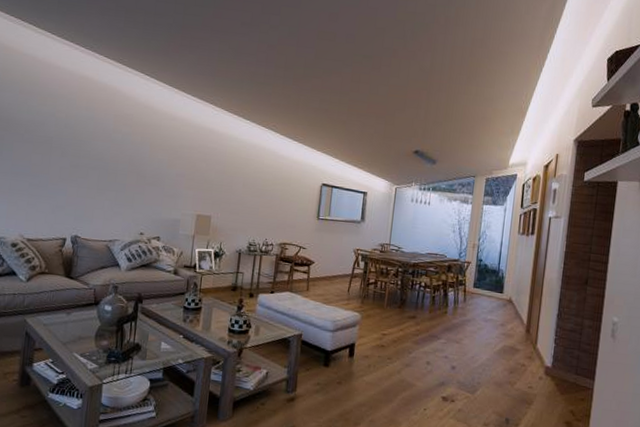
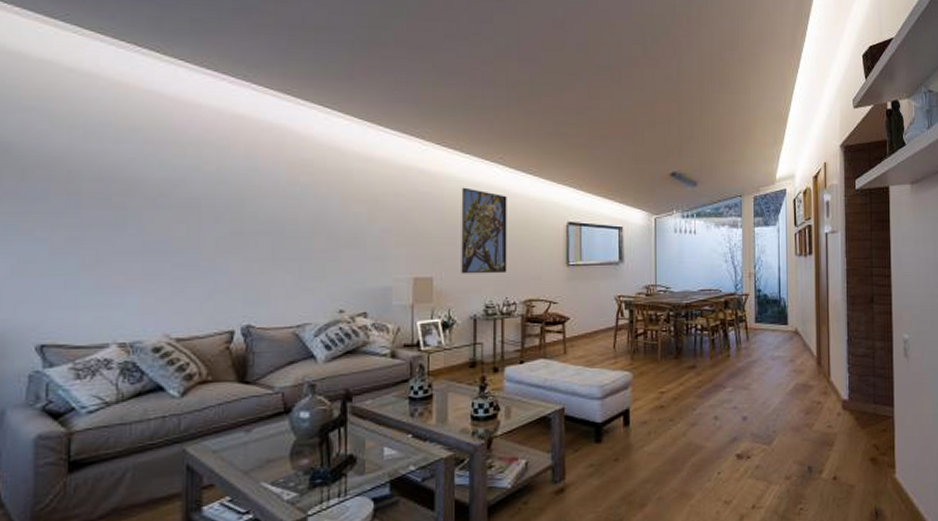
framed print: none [233,147,276,220] -> present [461,187,507,274]

